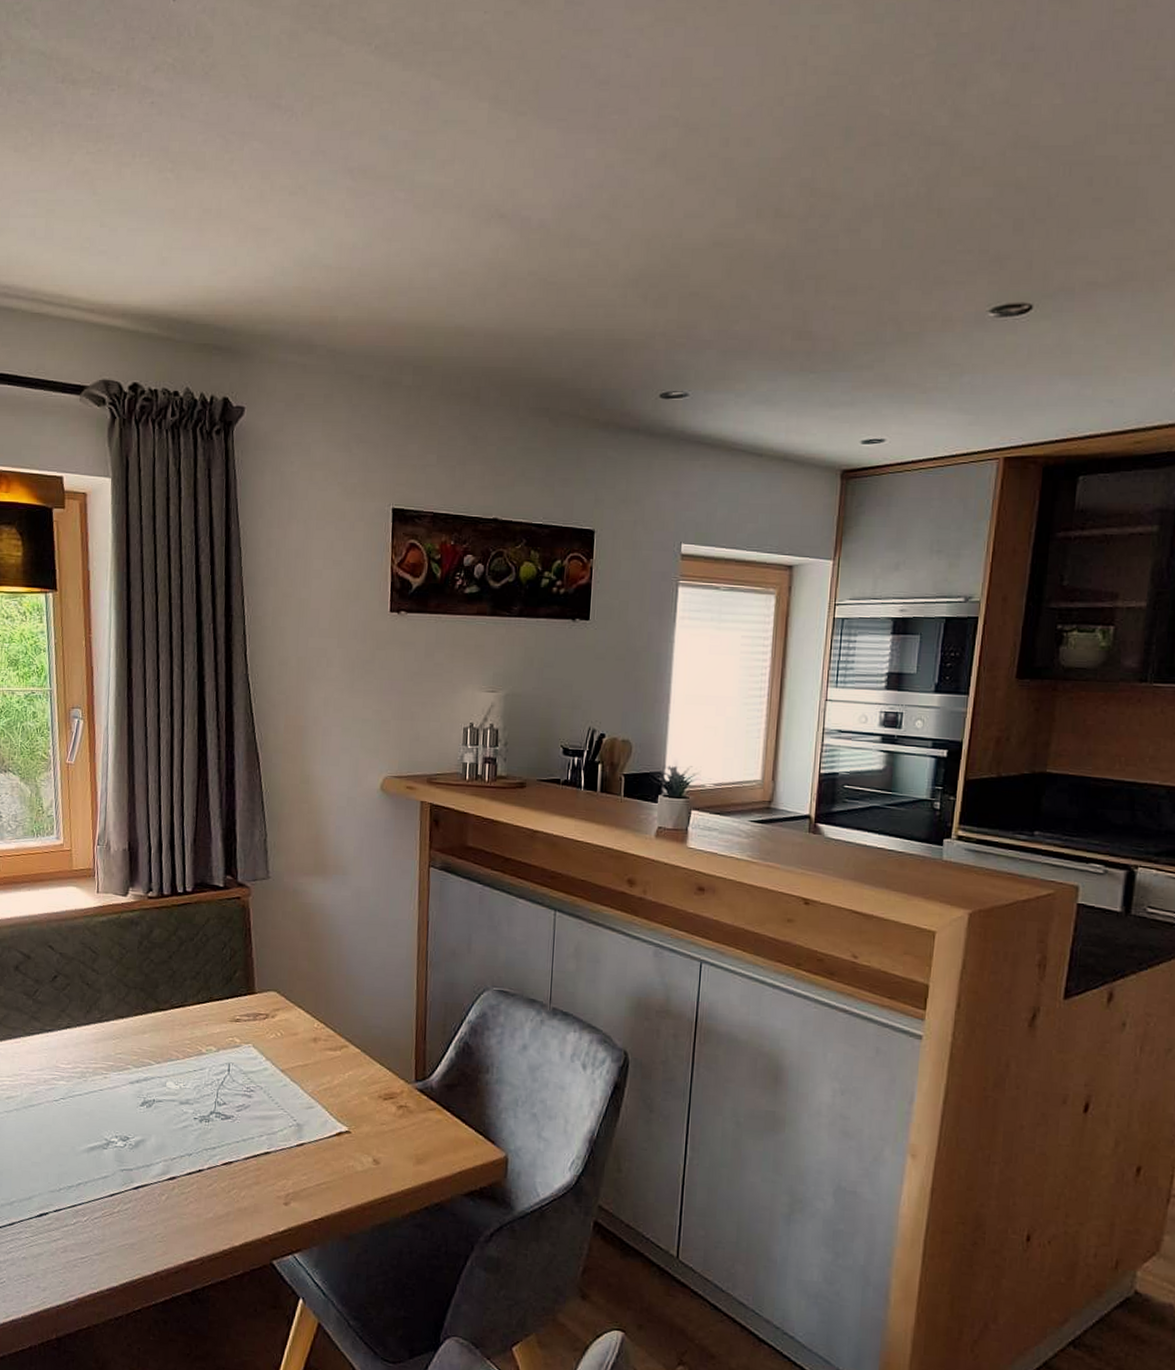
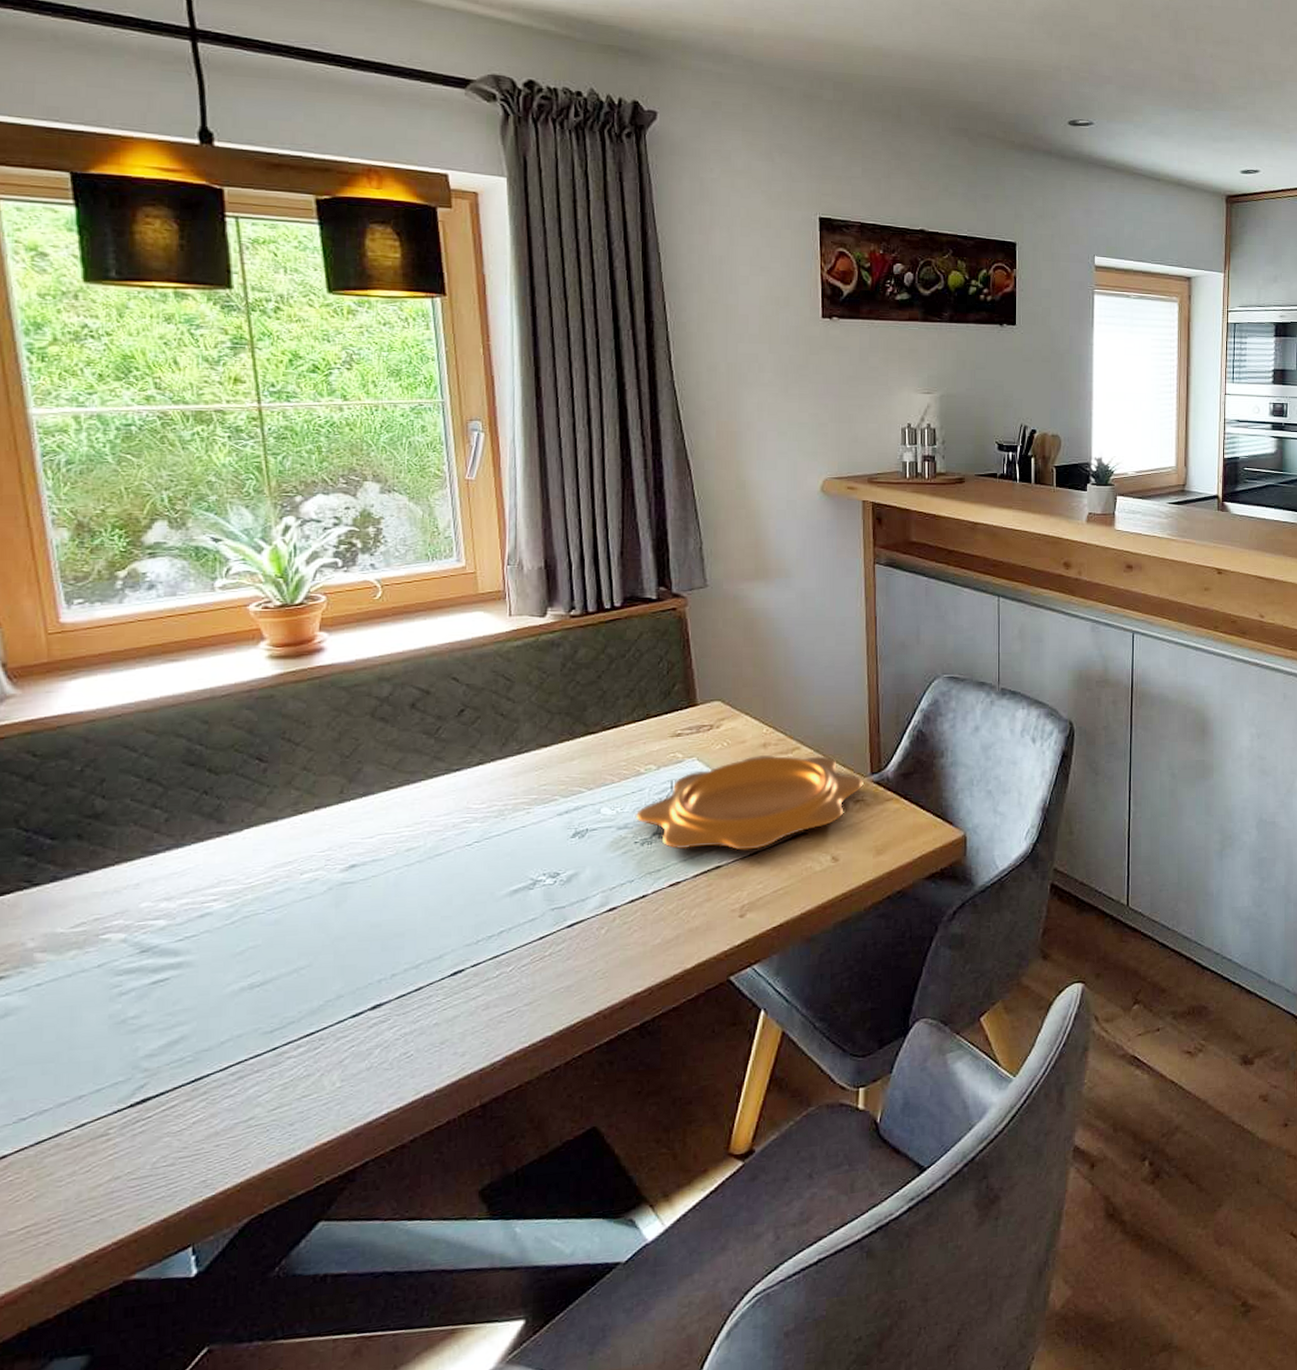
decorative bowl: none [195,1049,408,1142] -> present [635,755,864,851]

